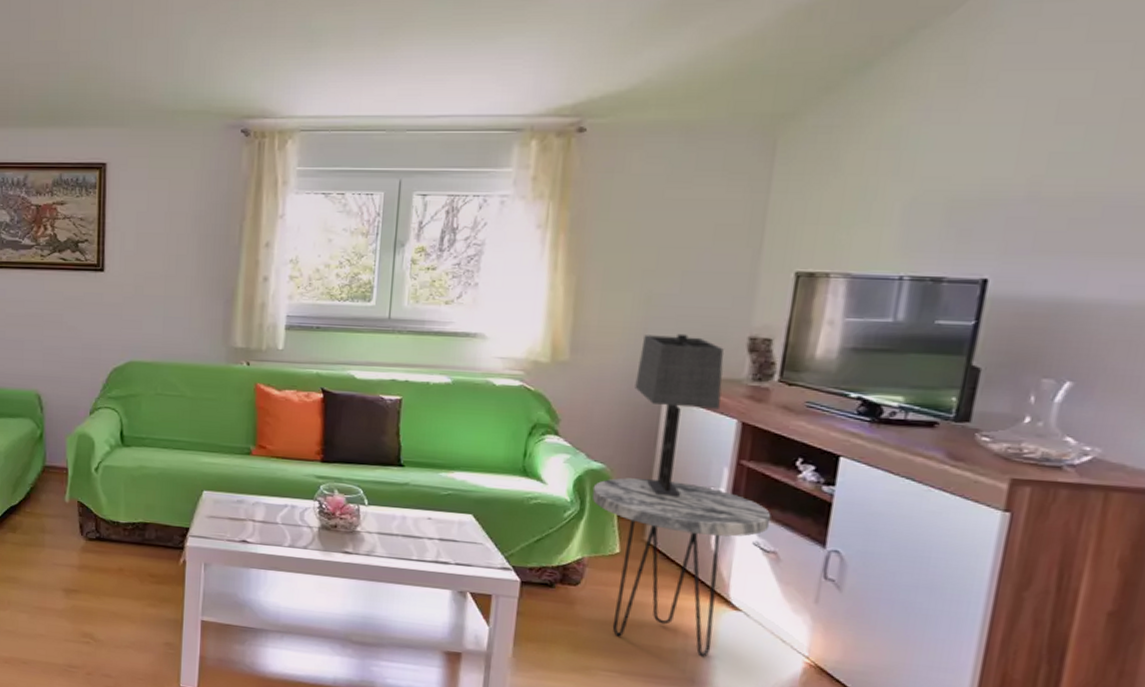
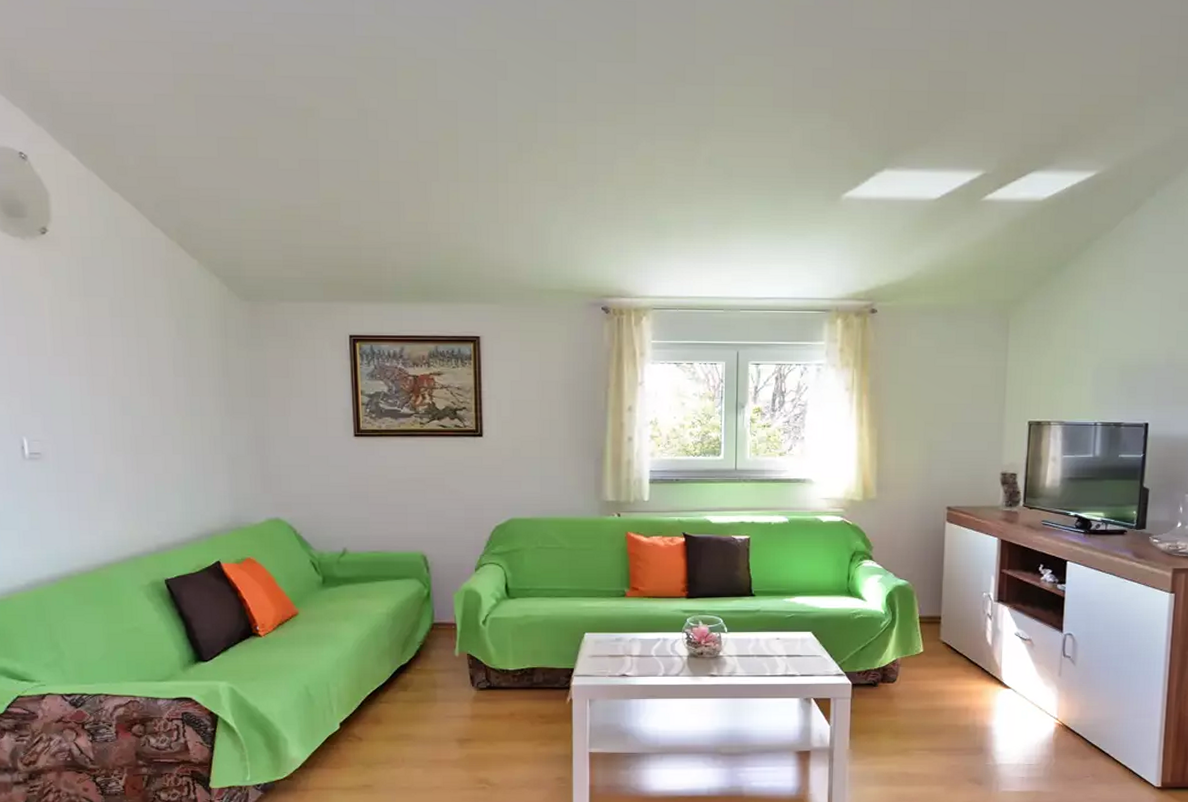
side table: present [592,478,771,657] -> none [900,590,1026,729]
table lamp: present [635,333,724,497] -> none [925,472,986,603]

